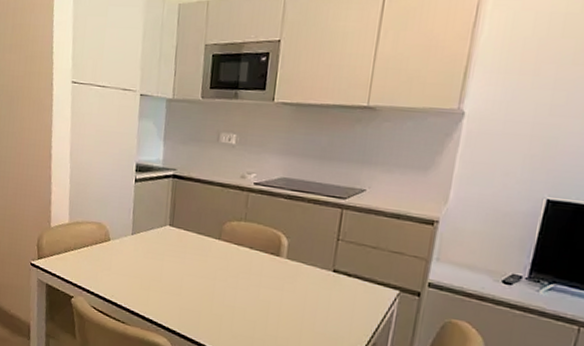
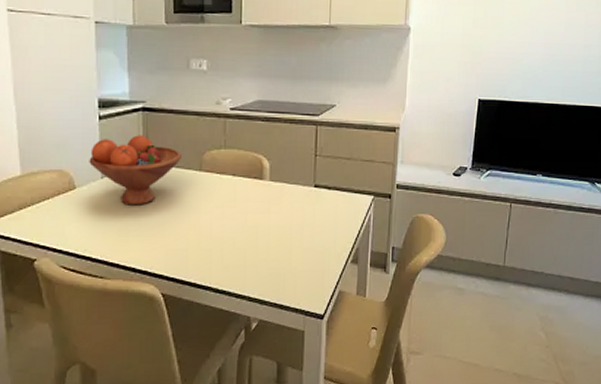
fruit bowl: none [123,199,204,264] -> present [89,135,182,205]

